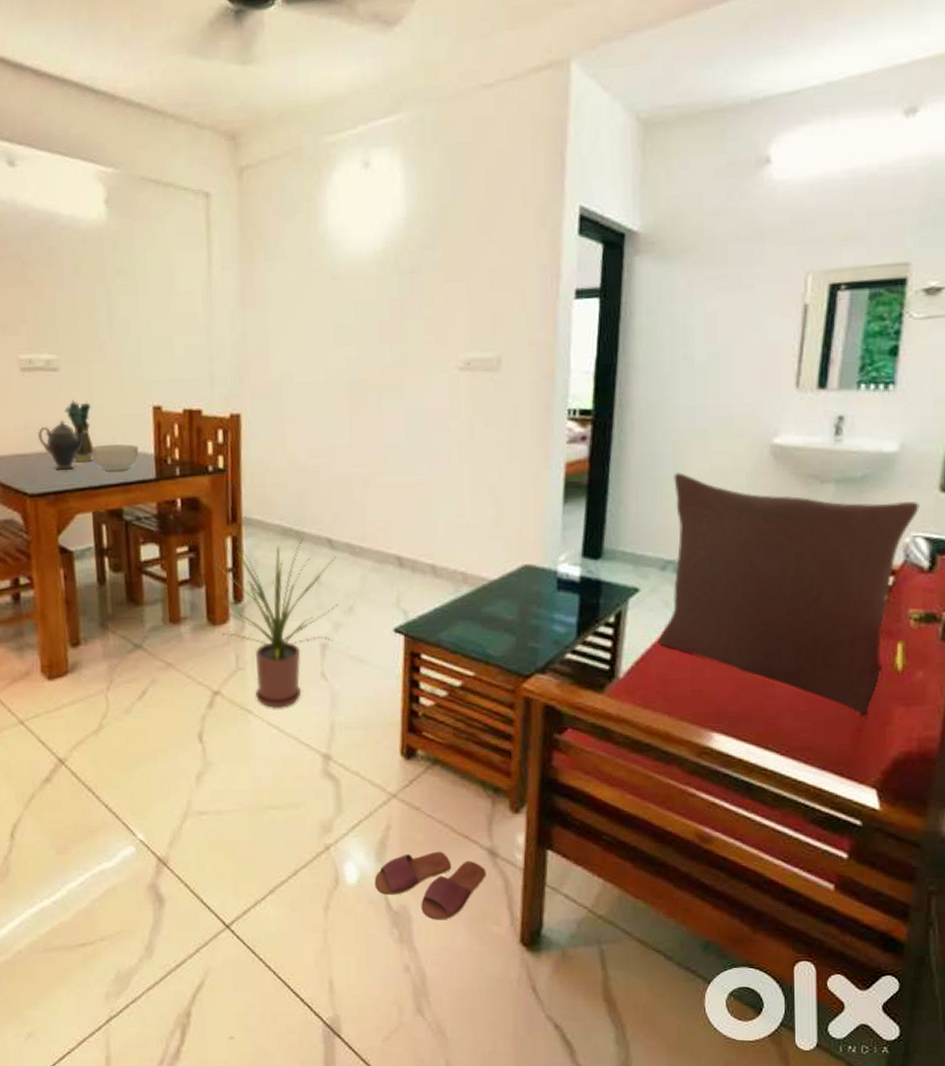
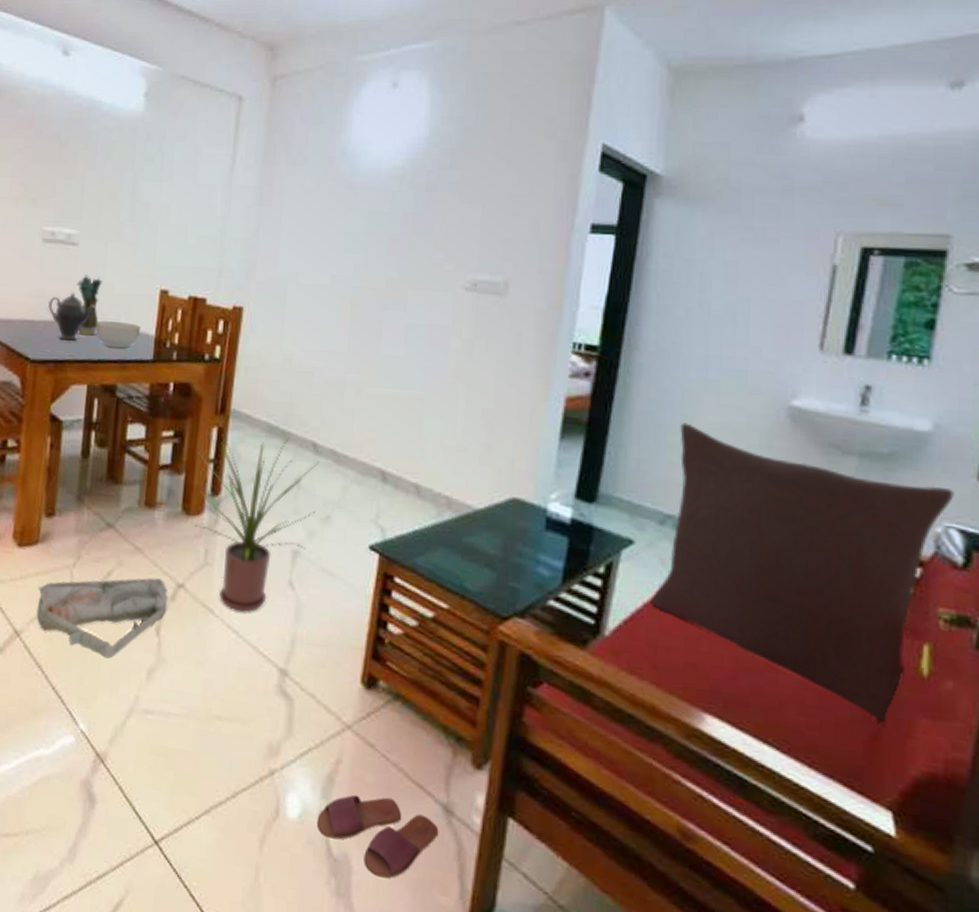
bag: none [75,689,206,771] -> present [36,577,169,659]

